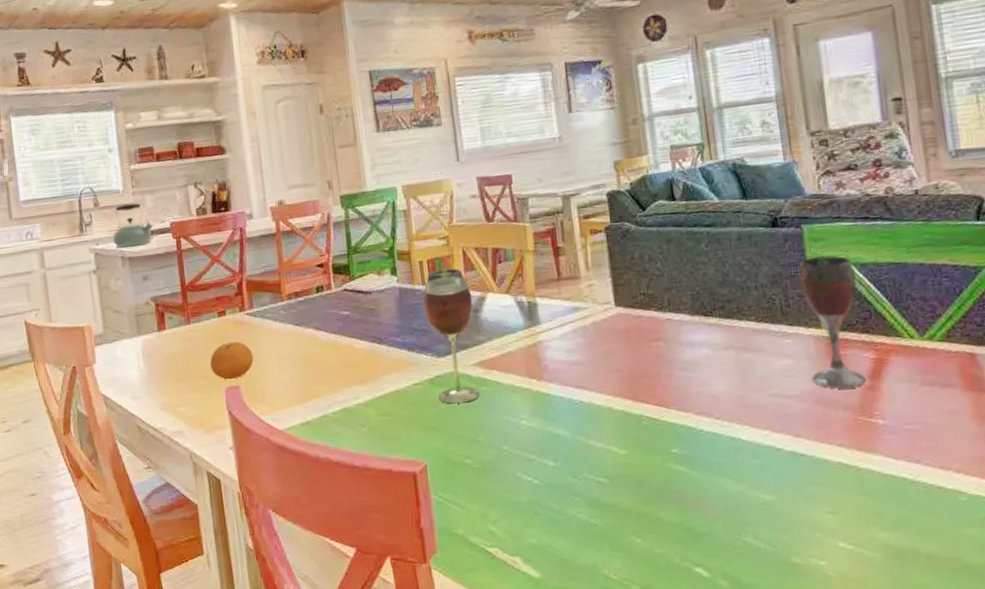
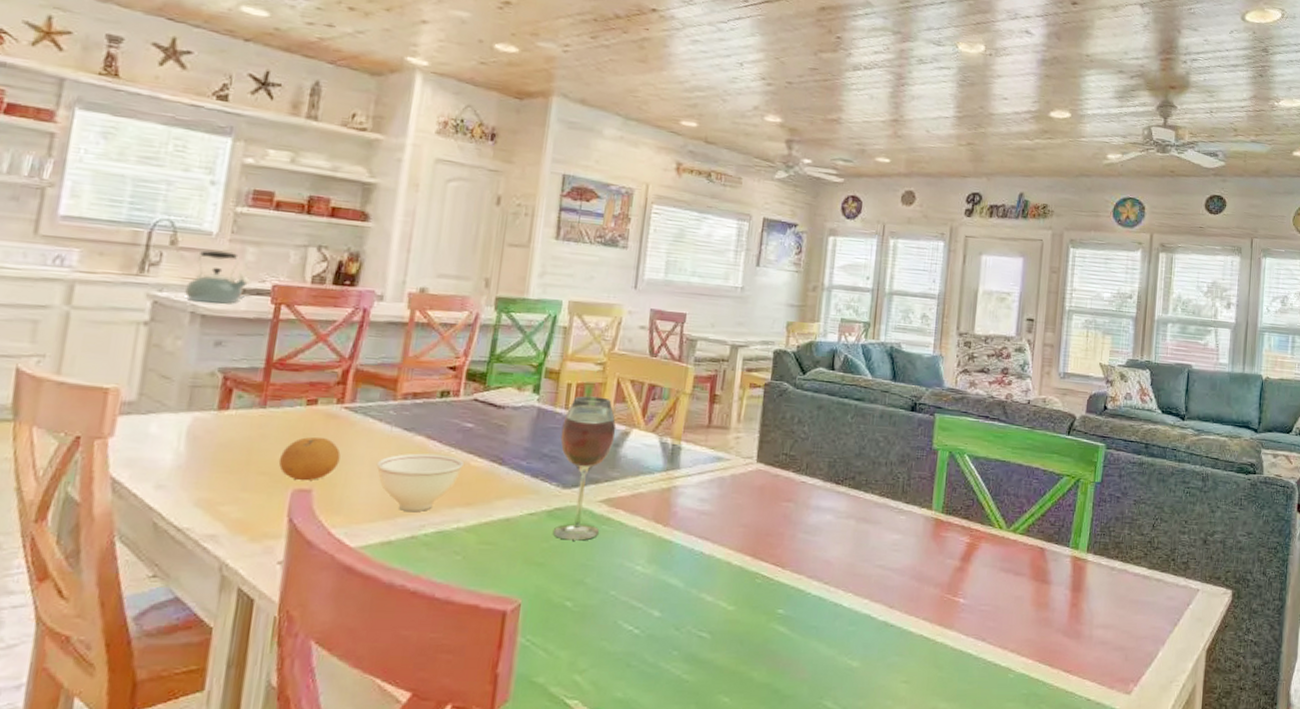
bowl: none [281,341,350,394] -> present [376,453,465,511]
cup: present [799,255,866,389] -> none [915,444,969,567]

